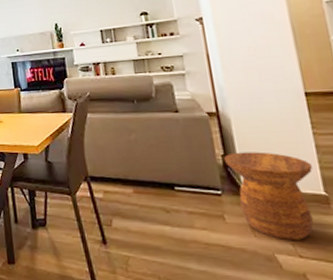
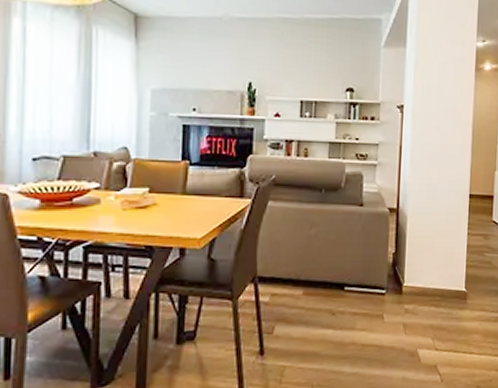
side table: present [223,152,313,240] -> none [393,250,461,335]

